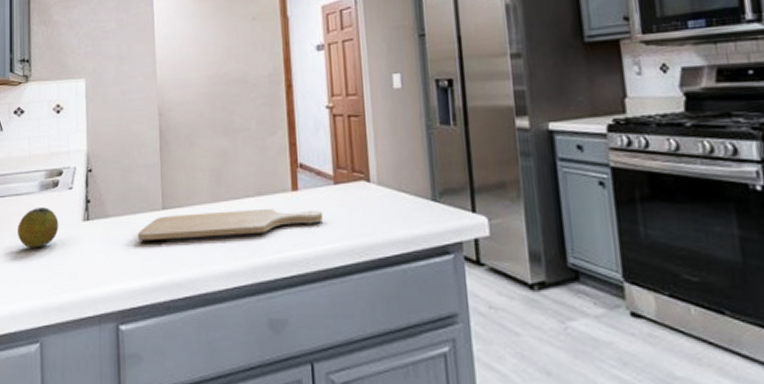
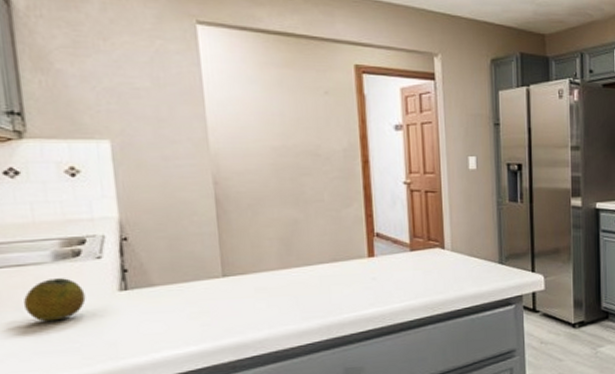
chopping board: present [137,208,324,240] -> none [192,272,400,307]

